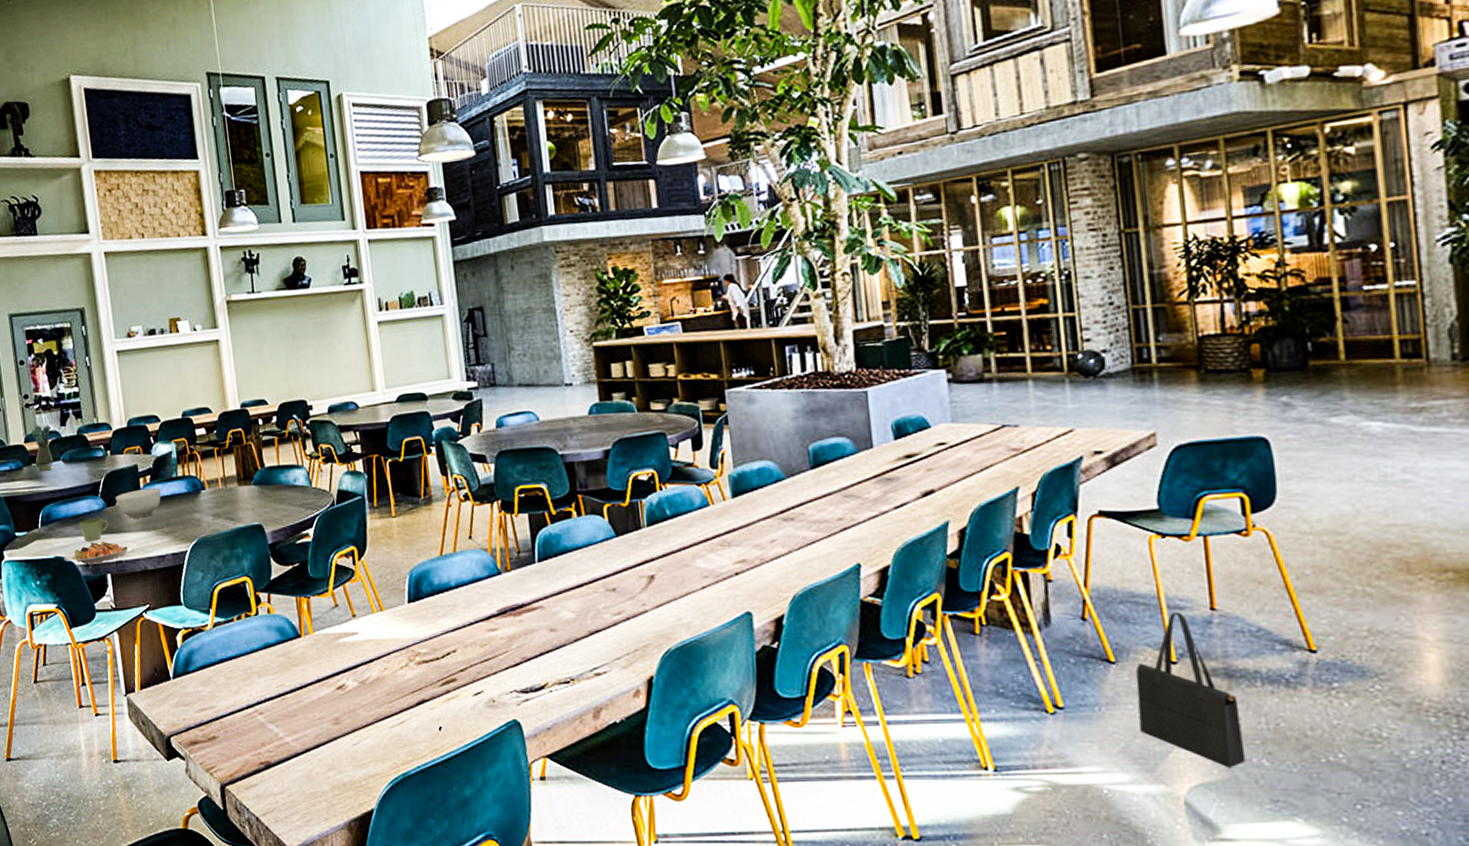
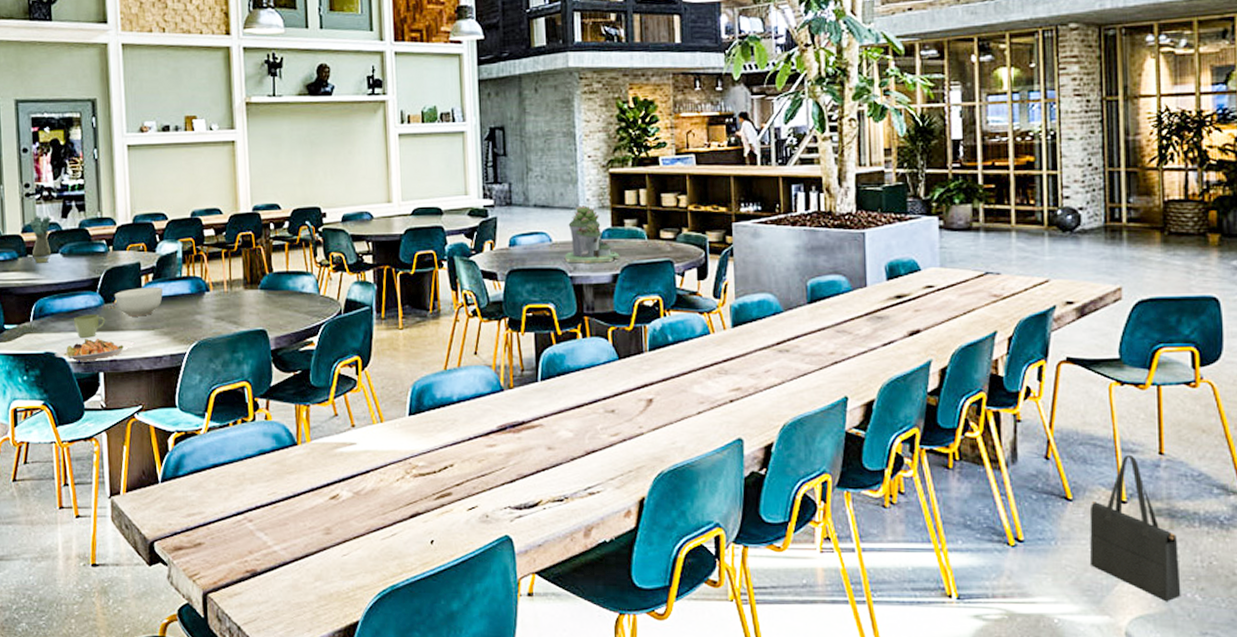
succulent planter: none [553,381,610,441] -> present [564,206,620,264]

